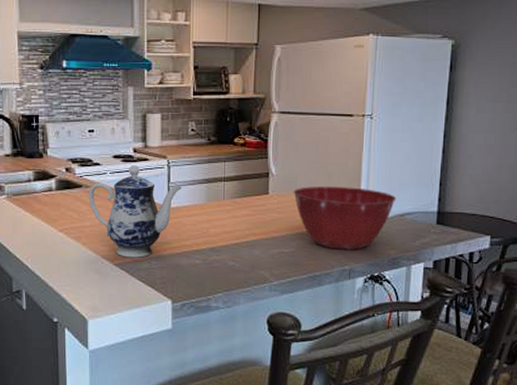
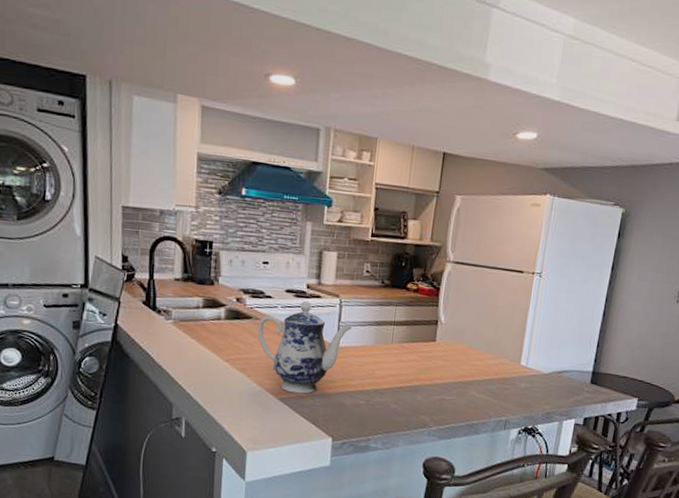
mixing bowl: present [293,187,397,250] -> none [459,337,556,402]

